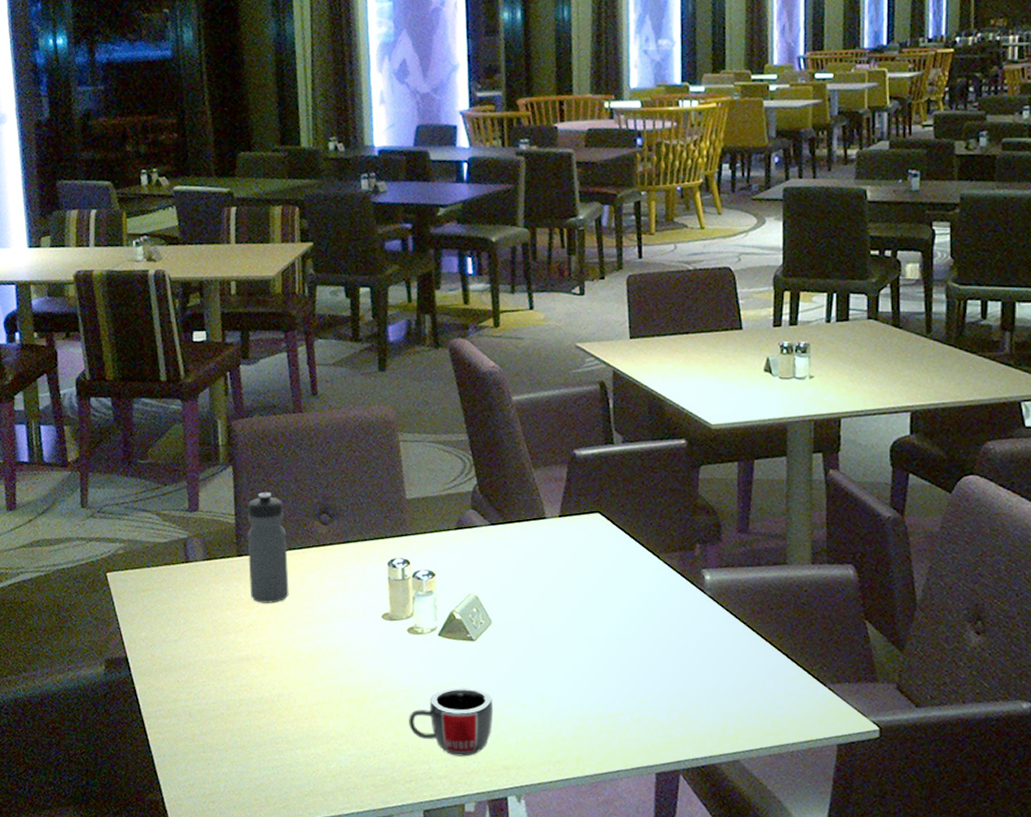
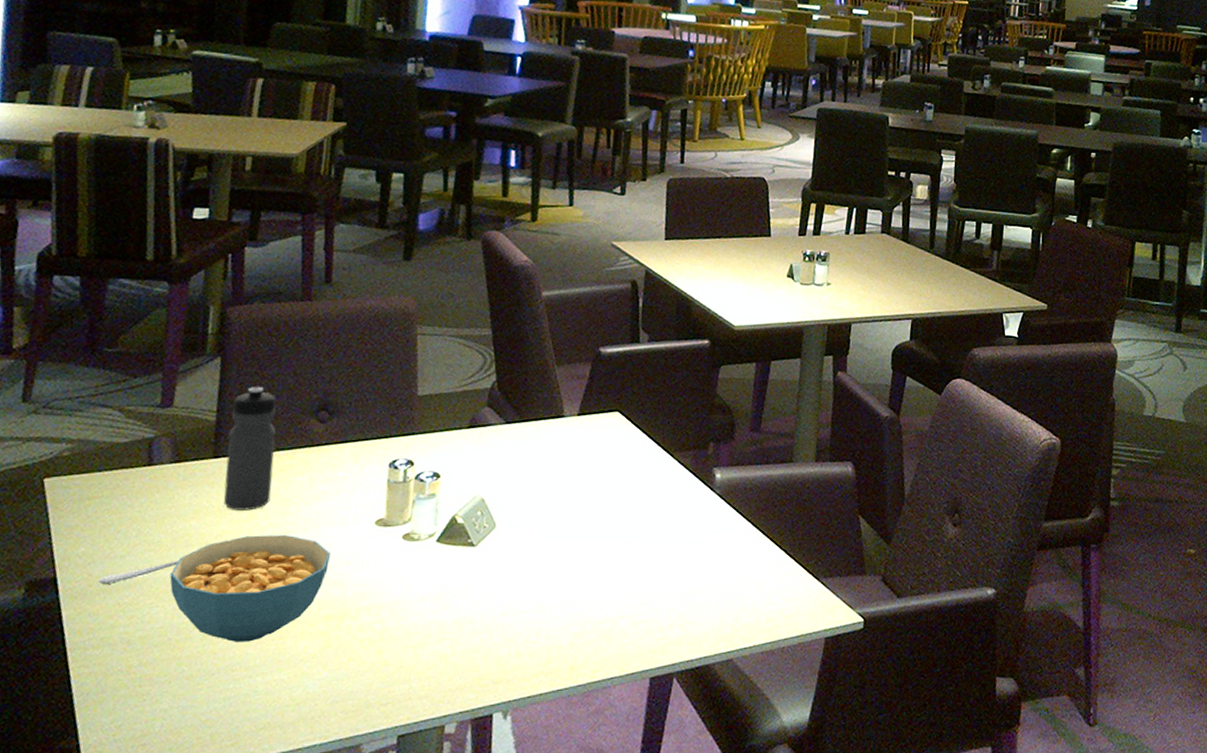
spoon: none [160,645,221,664] -> present [98,560,179,584]
cereal bowl: none [215,625,346,719] -> present [170,534,330,642]
mug: present [409,687,494,757] -> none [392,597,488,673]

